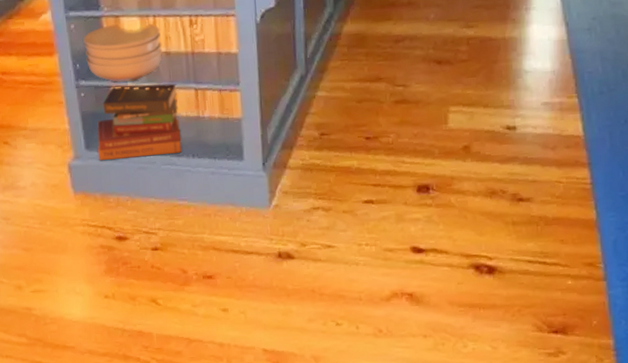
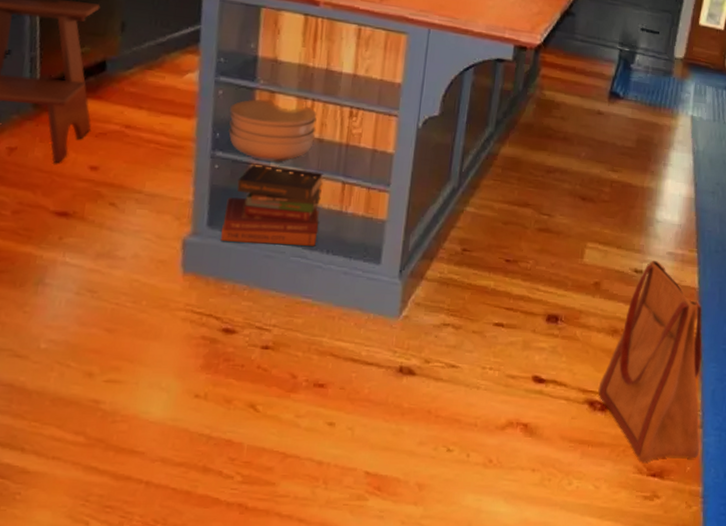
shopping bag: none [482,113,605,320] -> present [598,260,702,462]

